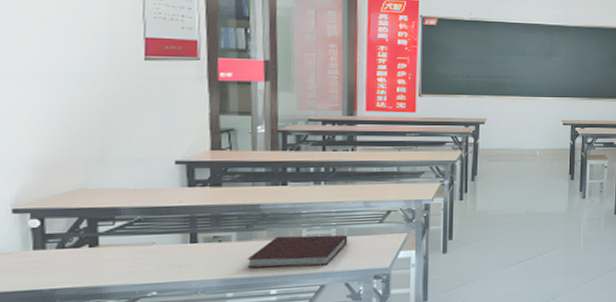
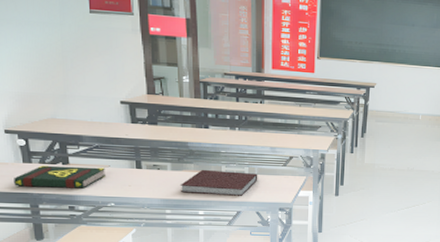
book: none [17,246,148,283] -> present [14,165,105,189]

